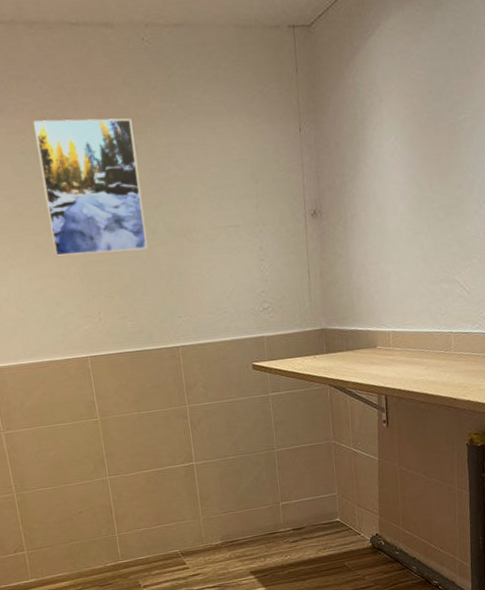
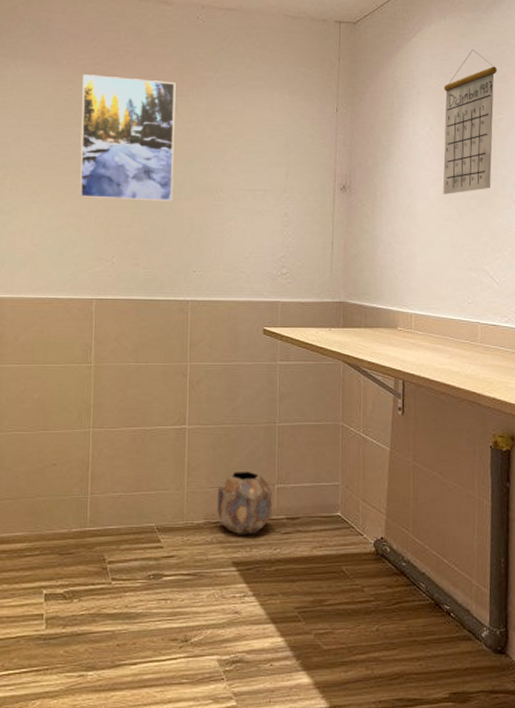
planter: none [229,494,280,549] -> present [217,471,273,535]
calendar: none [406,42,459,208] -> present [443,49,497,194]

